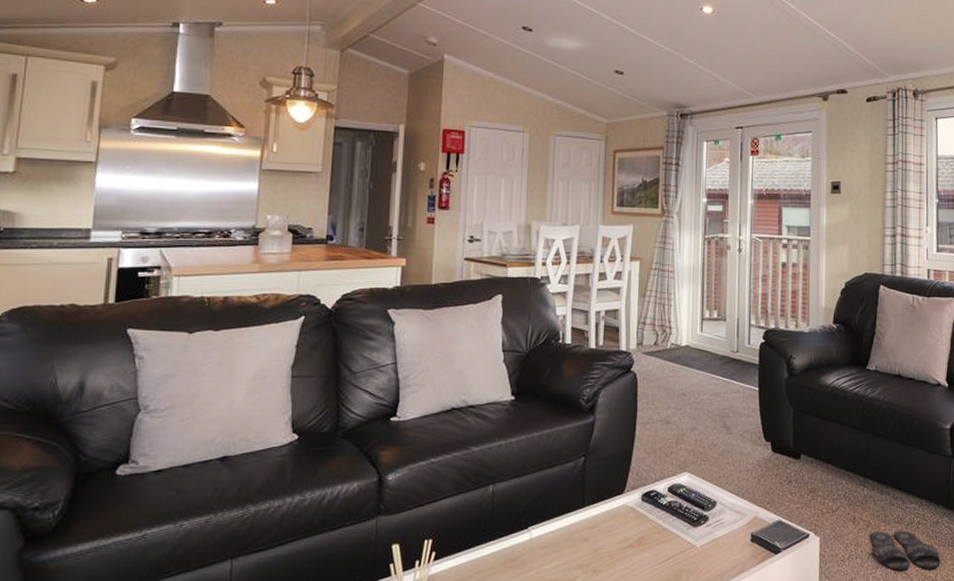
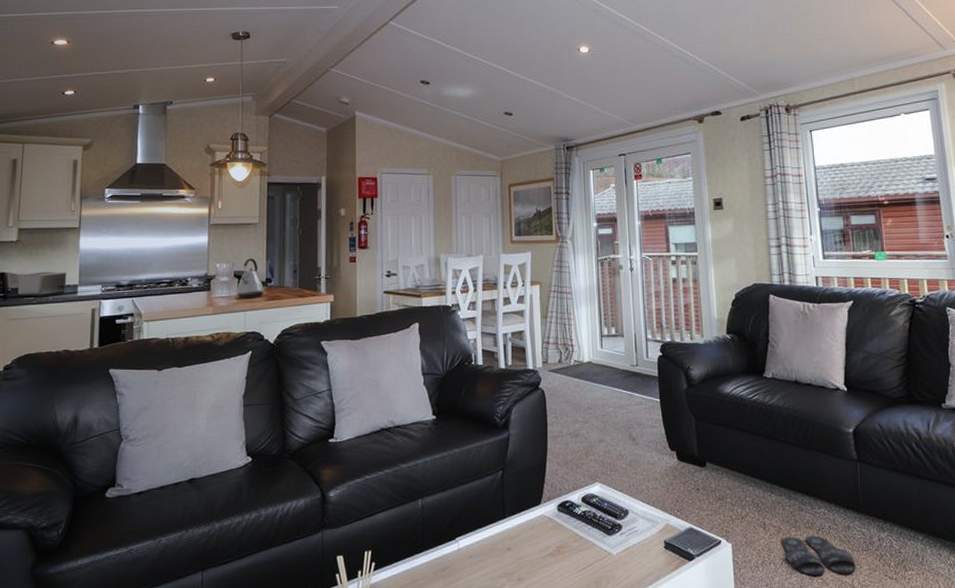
toaster: none [12,210,77,241] -> present [18,271,67,298]
kettle: none [289,211,325,258] -> present [236,258,265,299]

